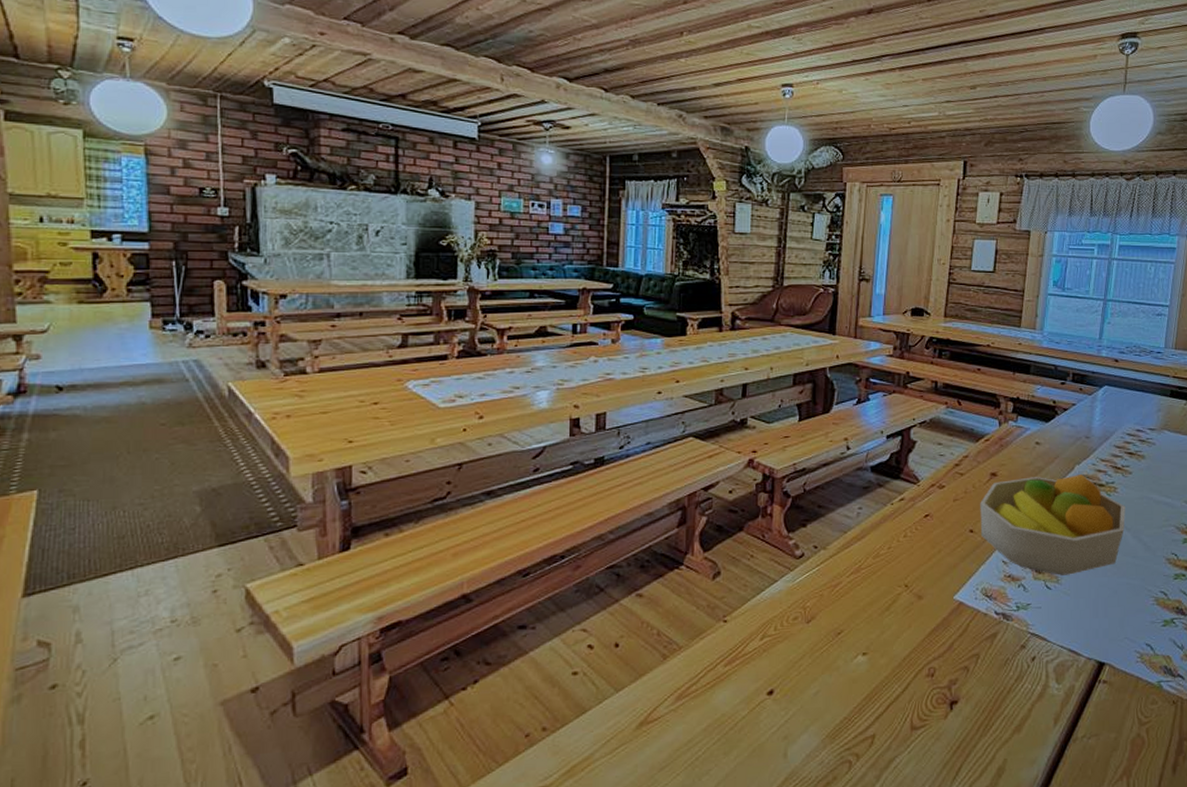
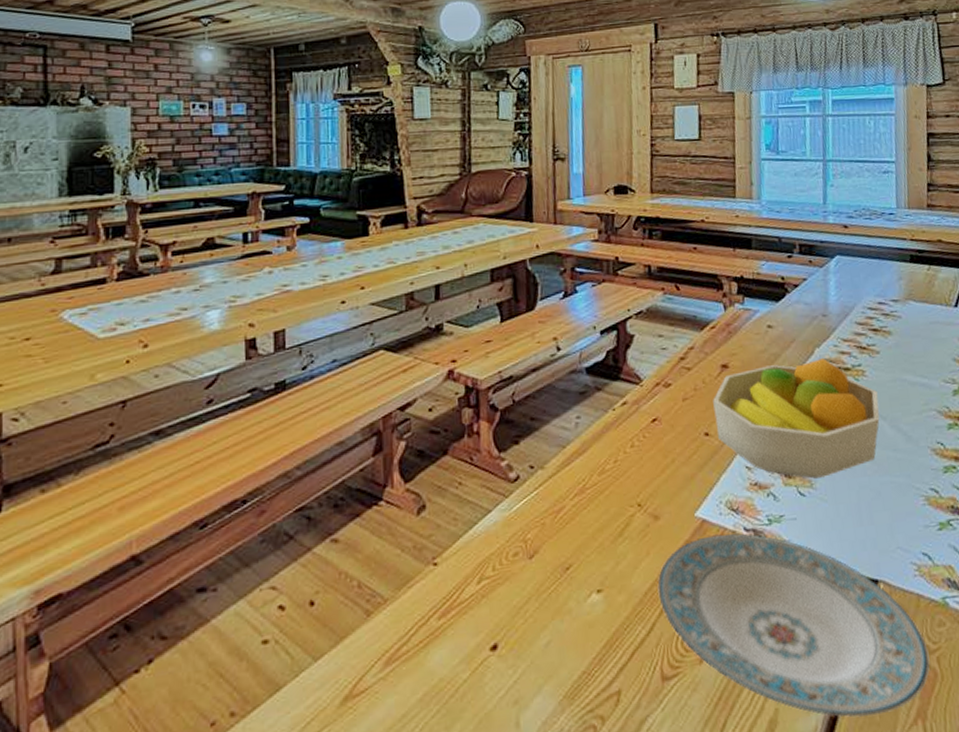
plate: none [915,615,1140,772] -> present [657,533,930,718]

